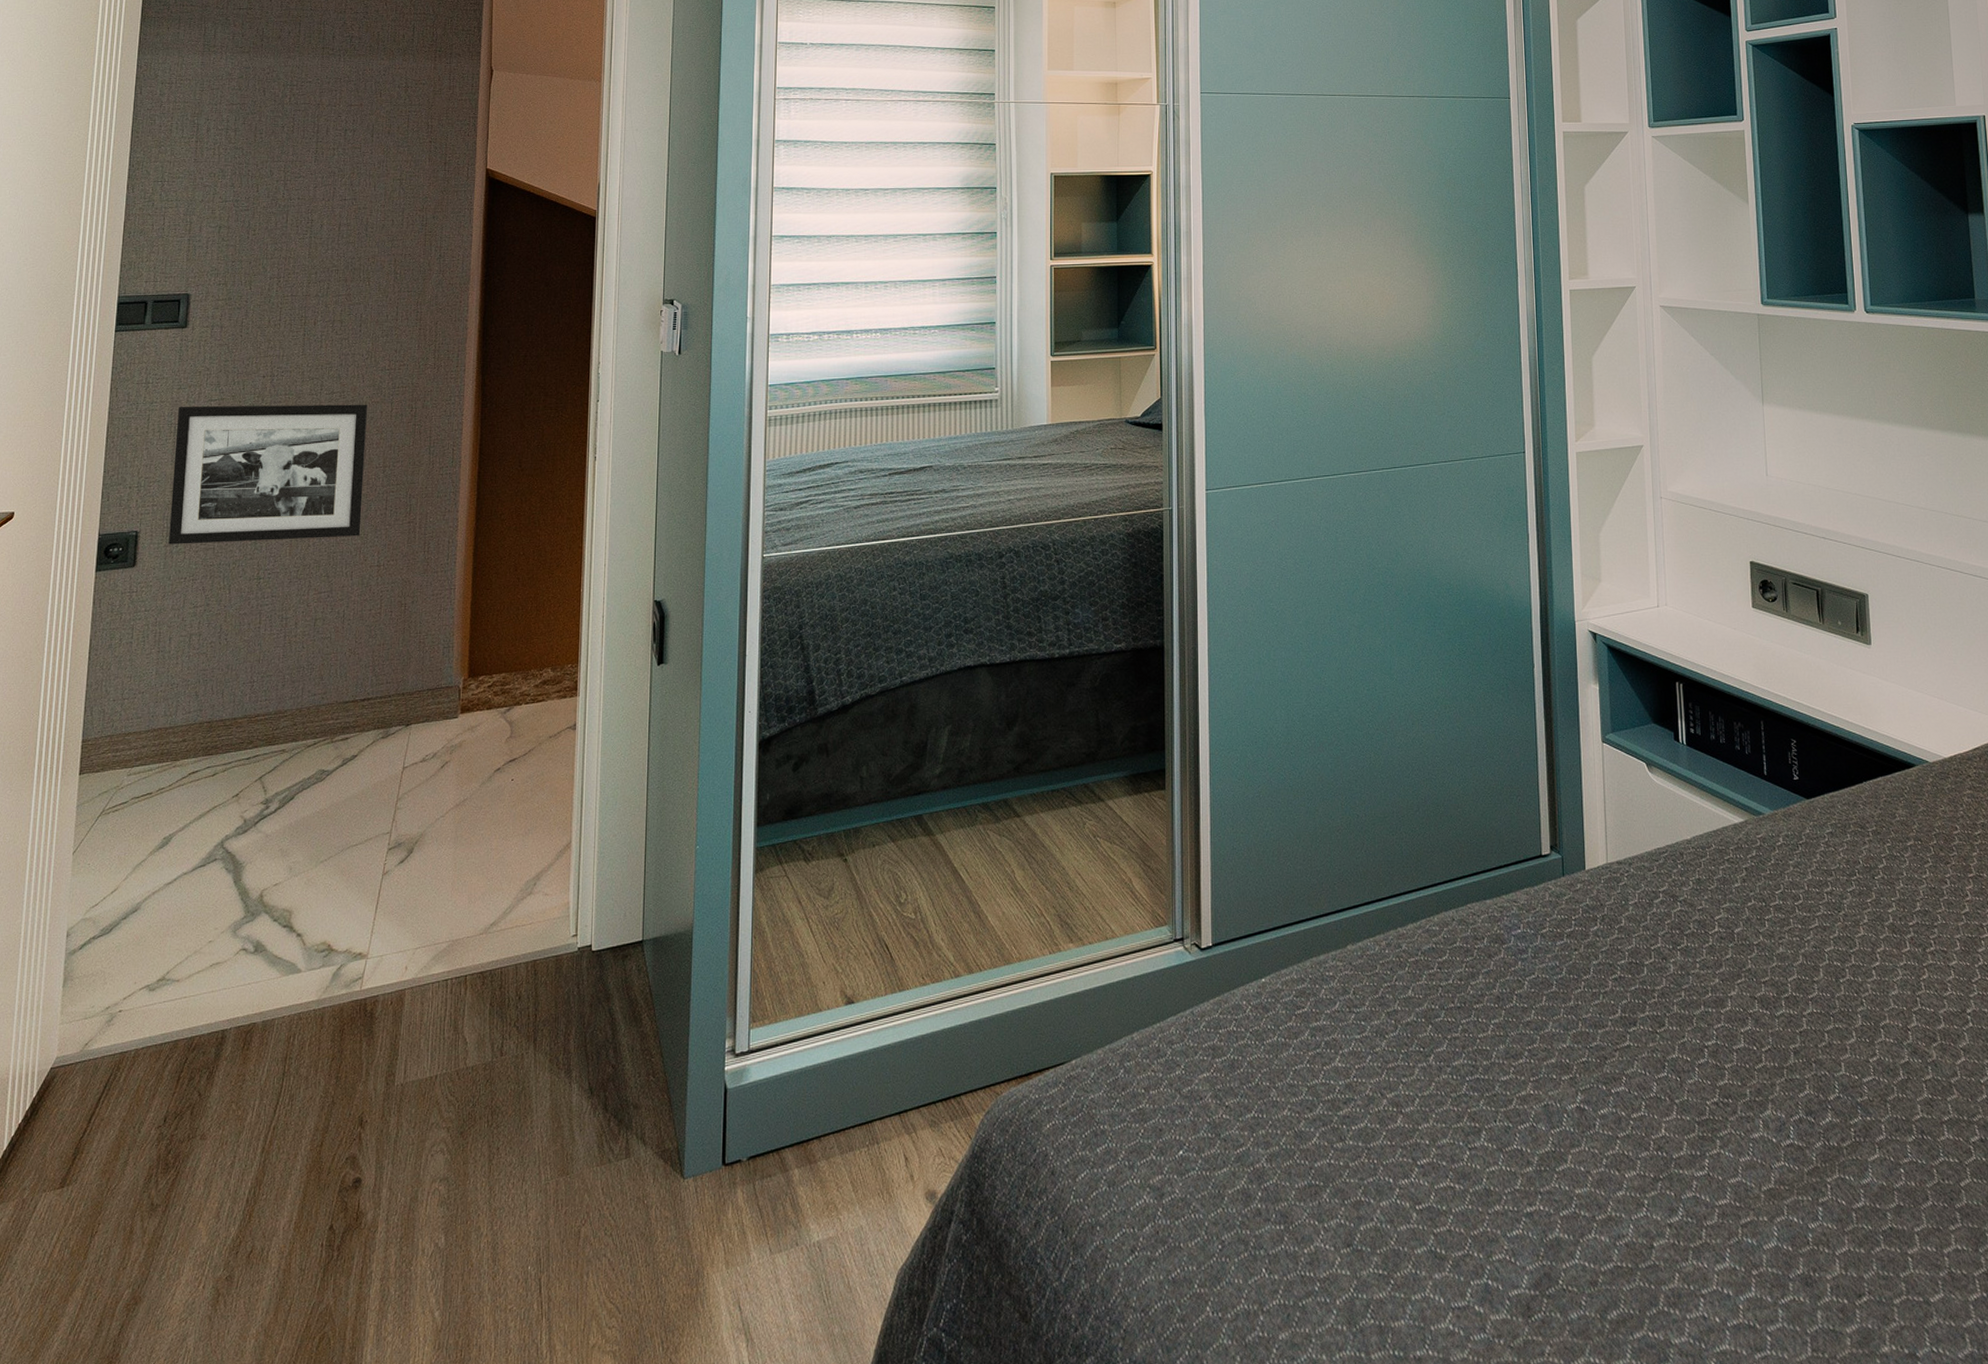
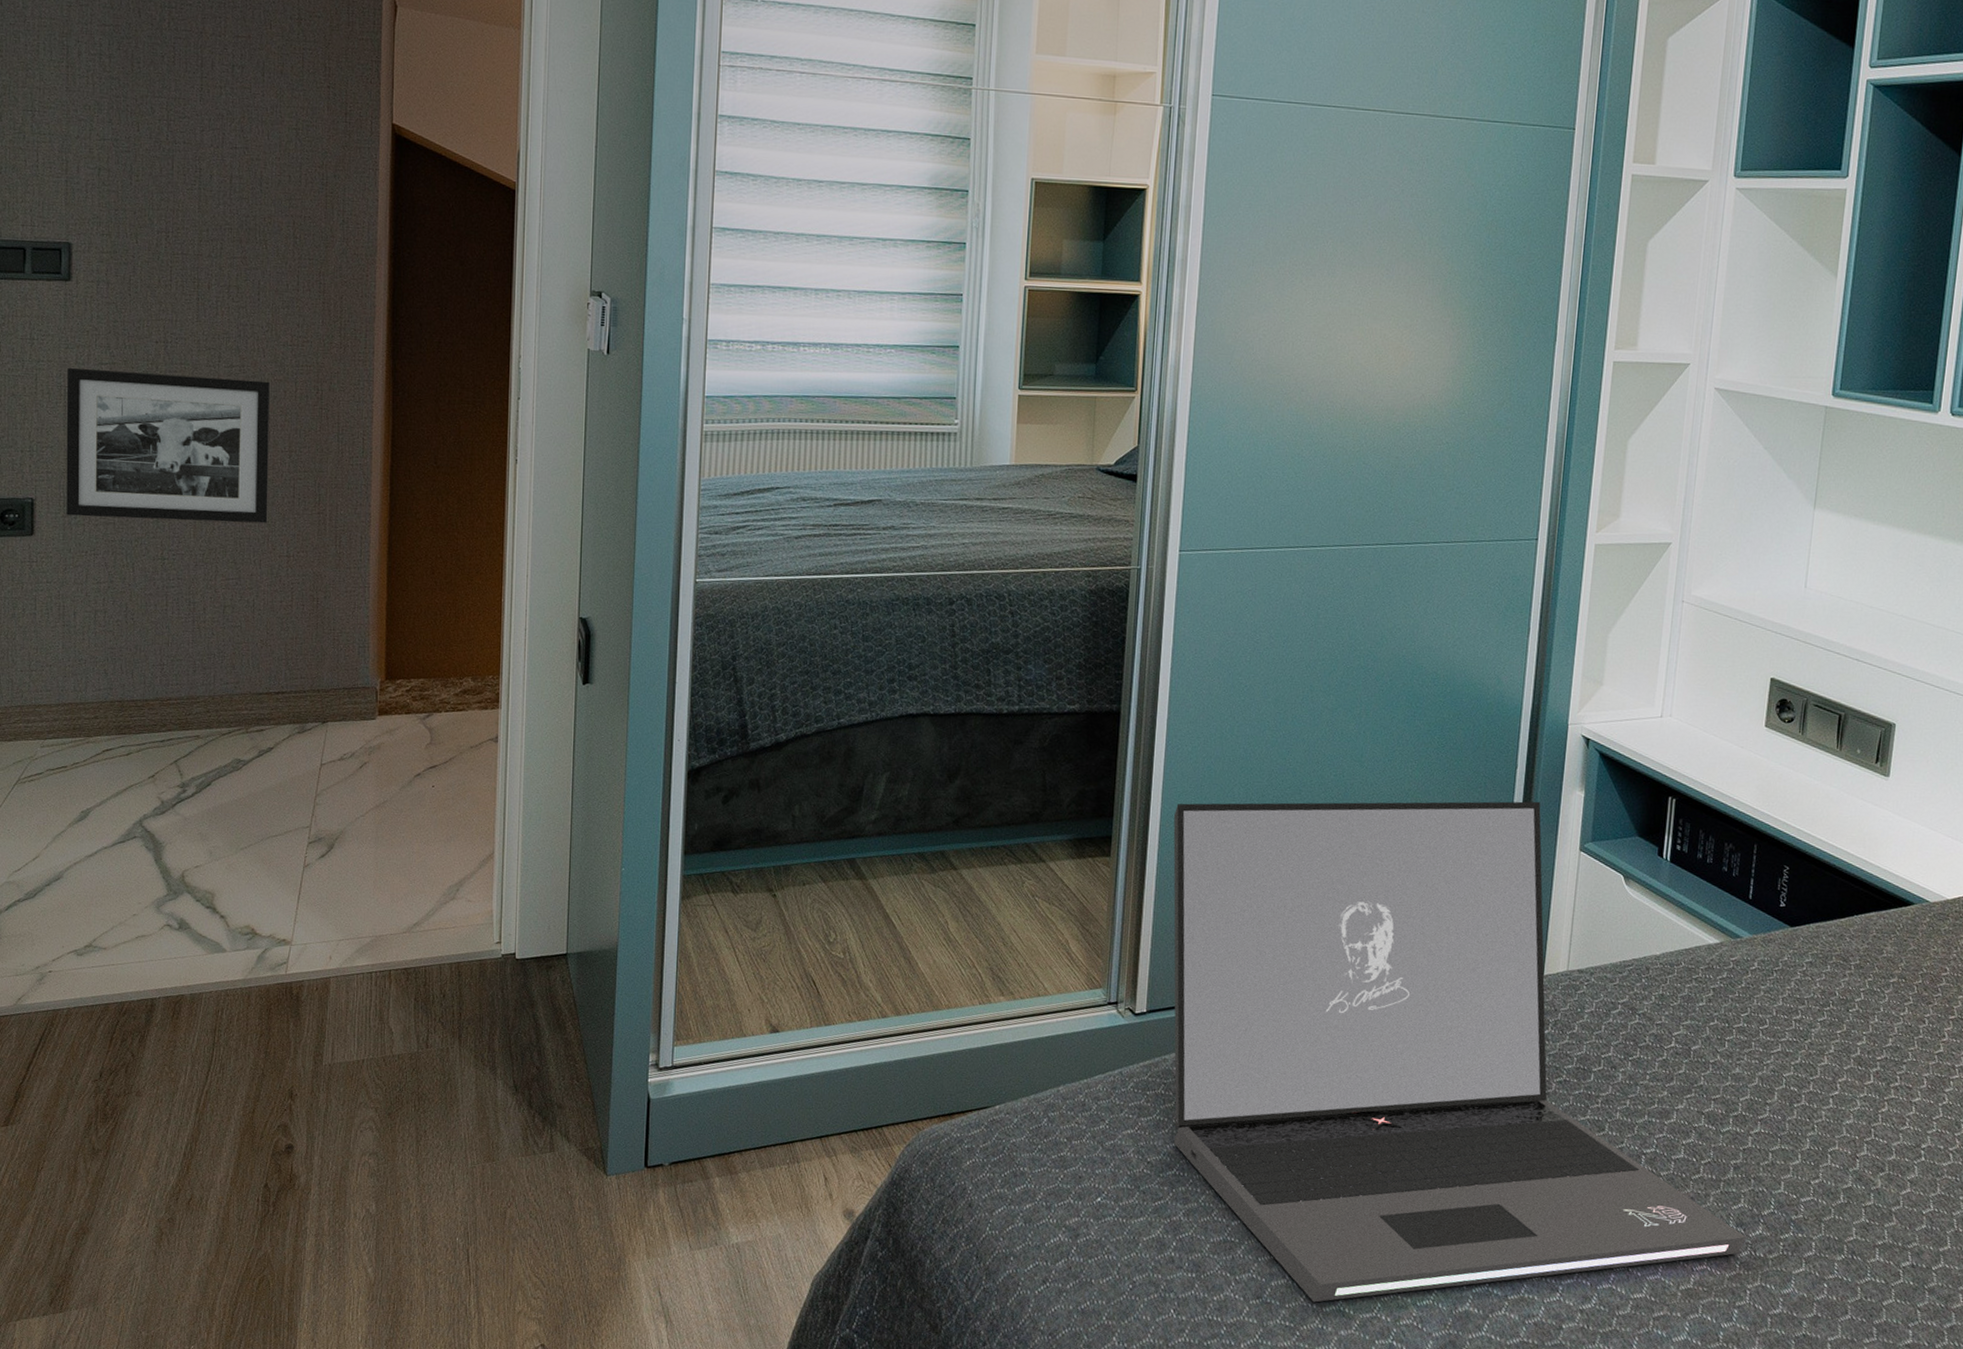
laptop: none [1221,697,1818,1245] -> present [1173,801,1747,1303]

